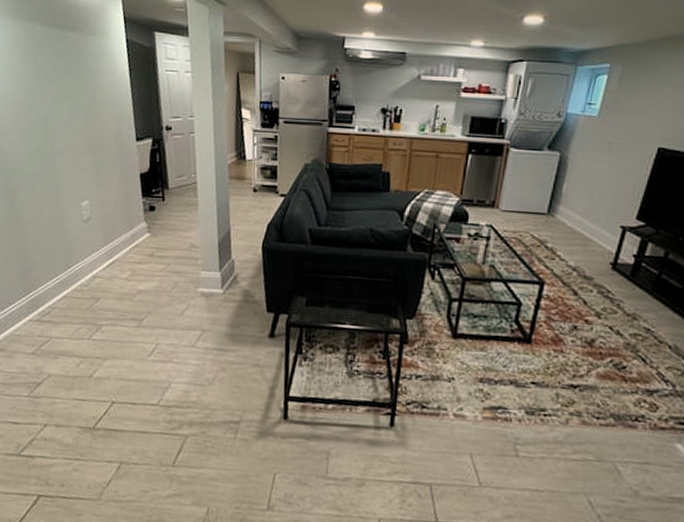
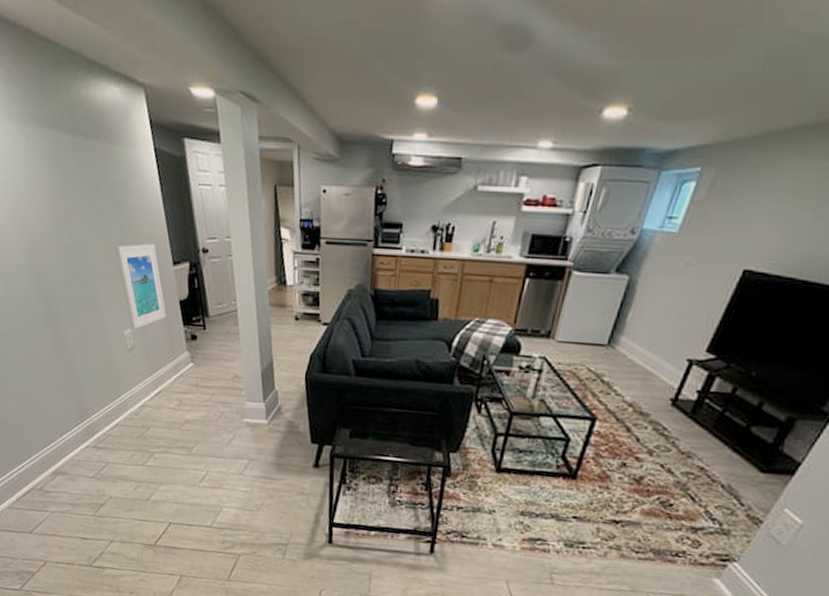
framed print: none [80,121,127,201] -> present [116,243,167,329]

